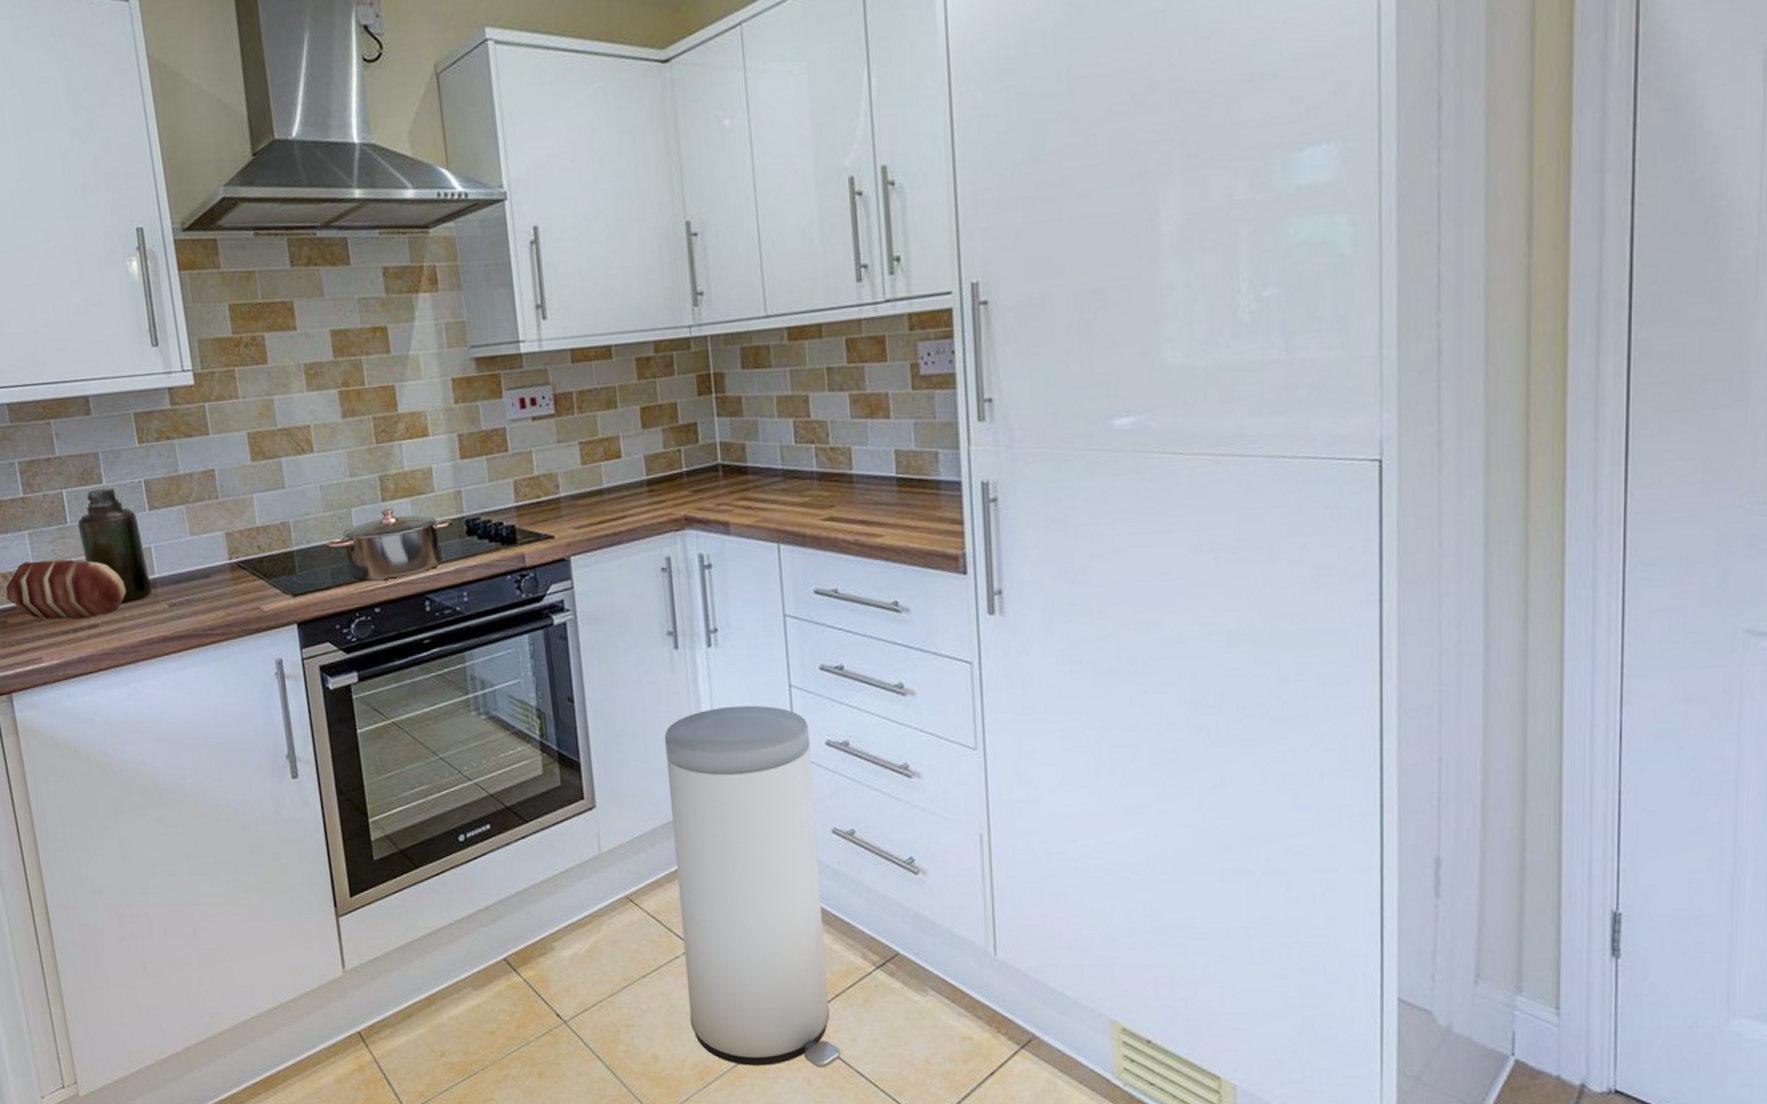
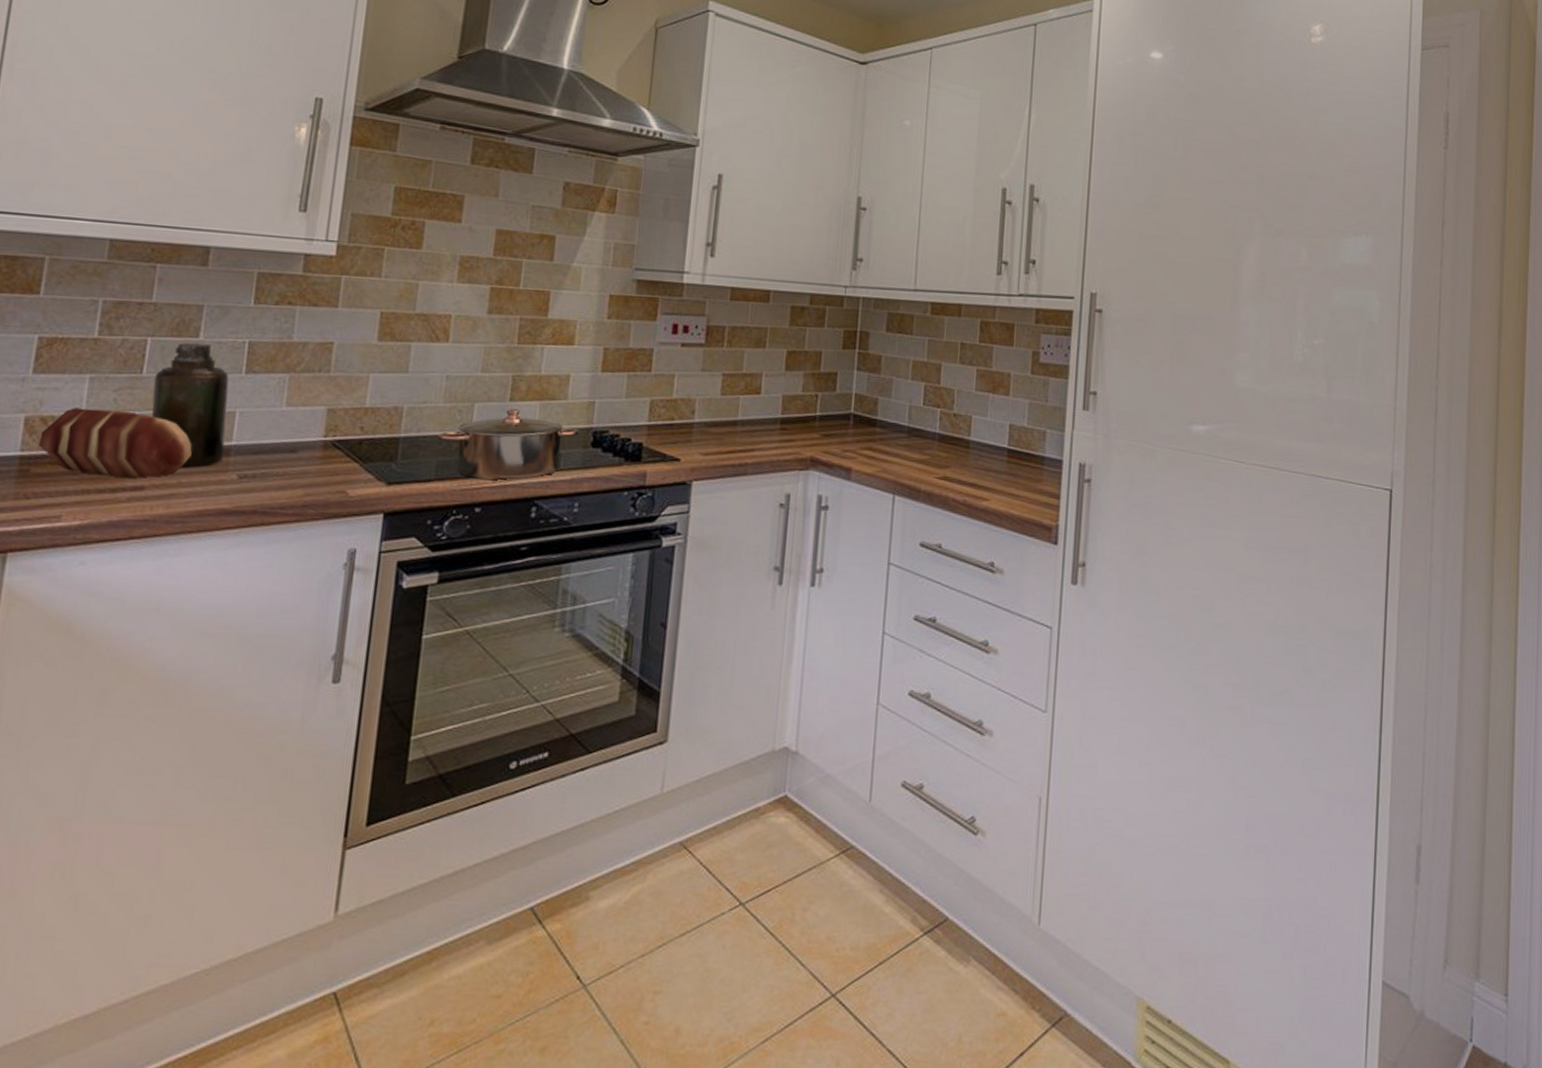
pedal bin: present [664,705,842,1068] -> none [723,647,896,1046]

